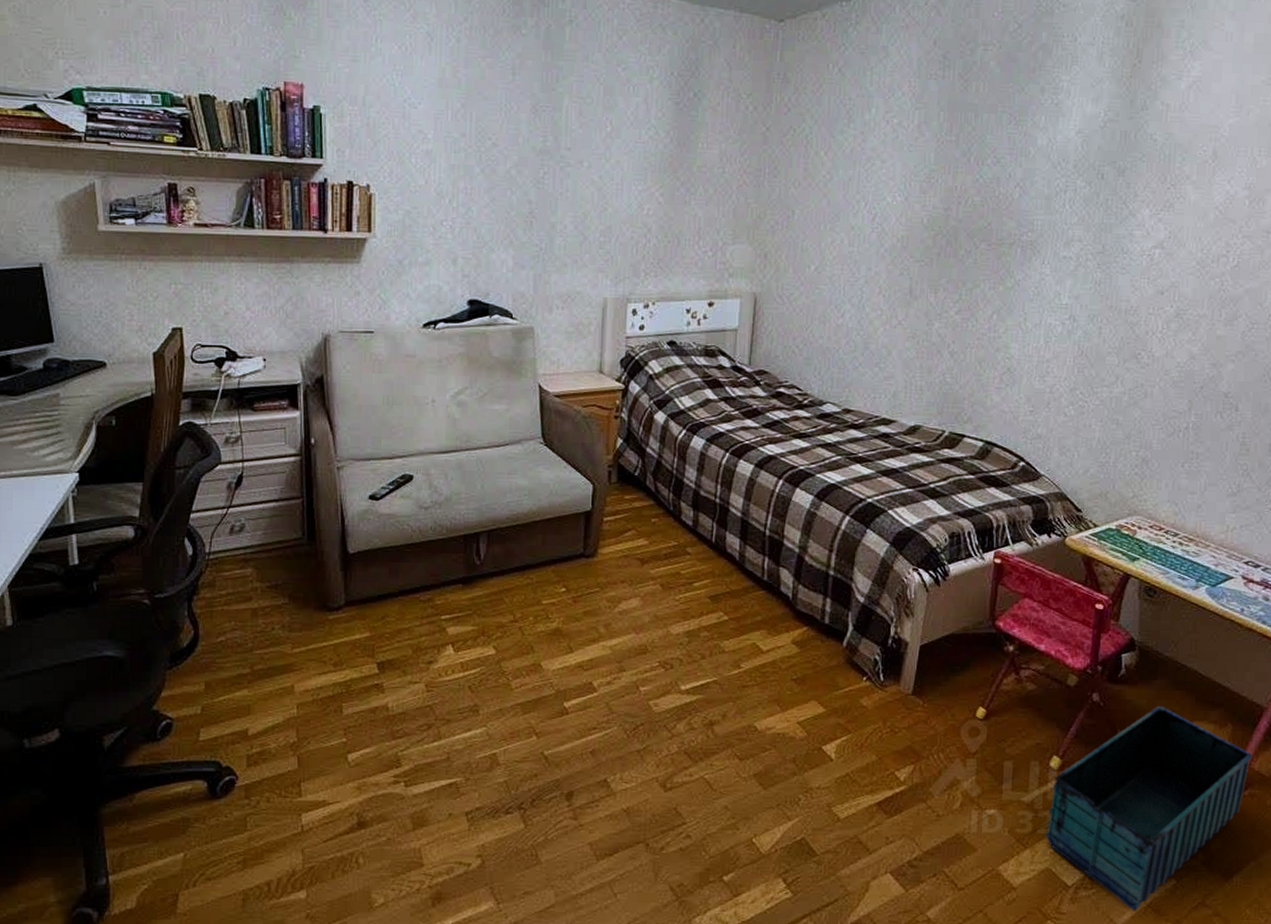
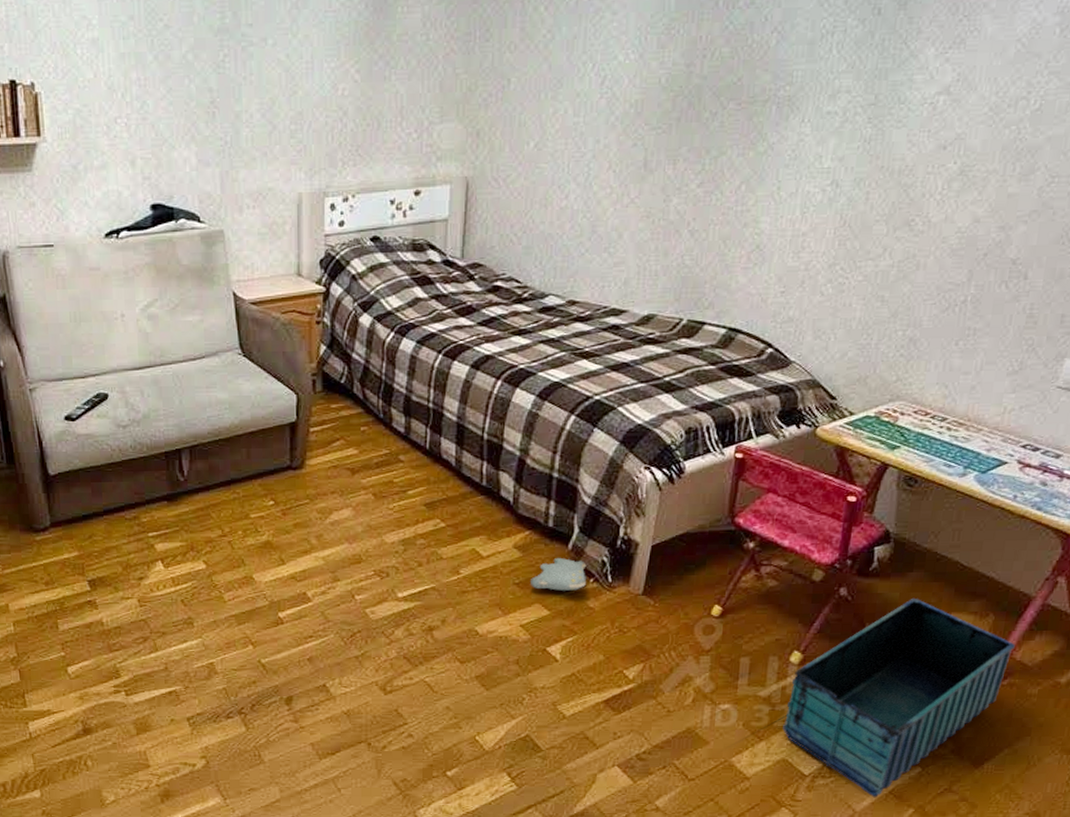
plush toy: none [806,654,860,688] -> present [529,557,587,591]

